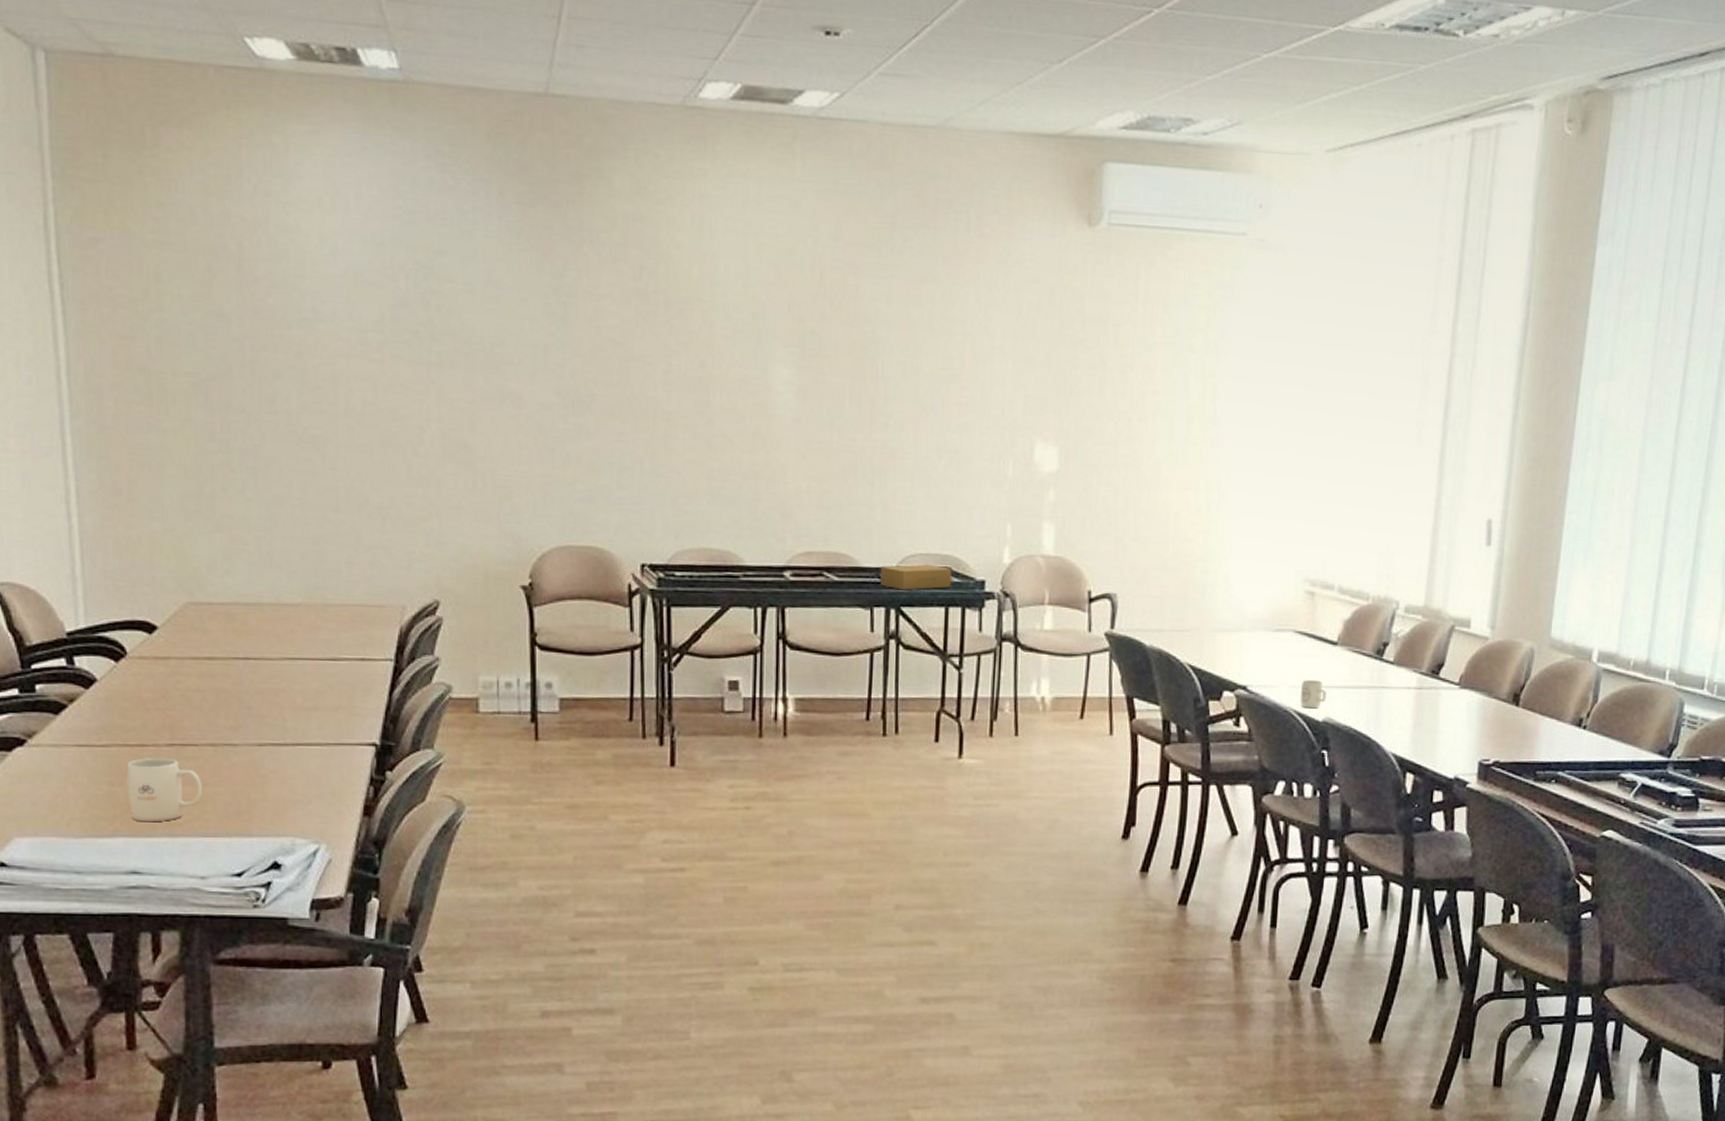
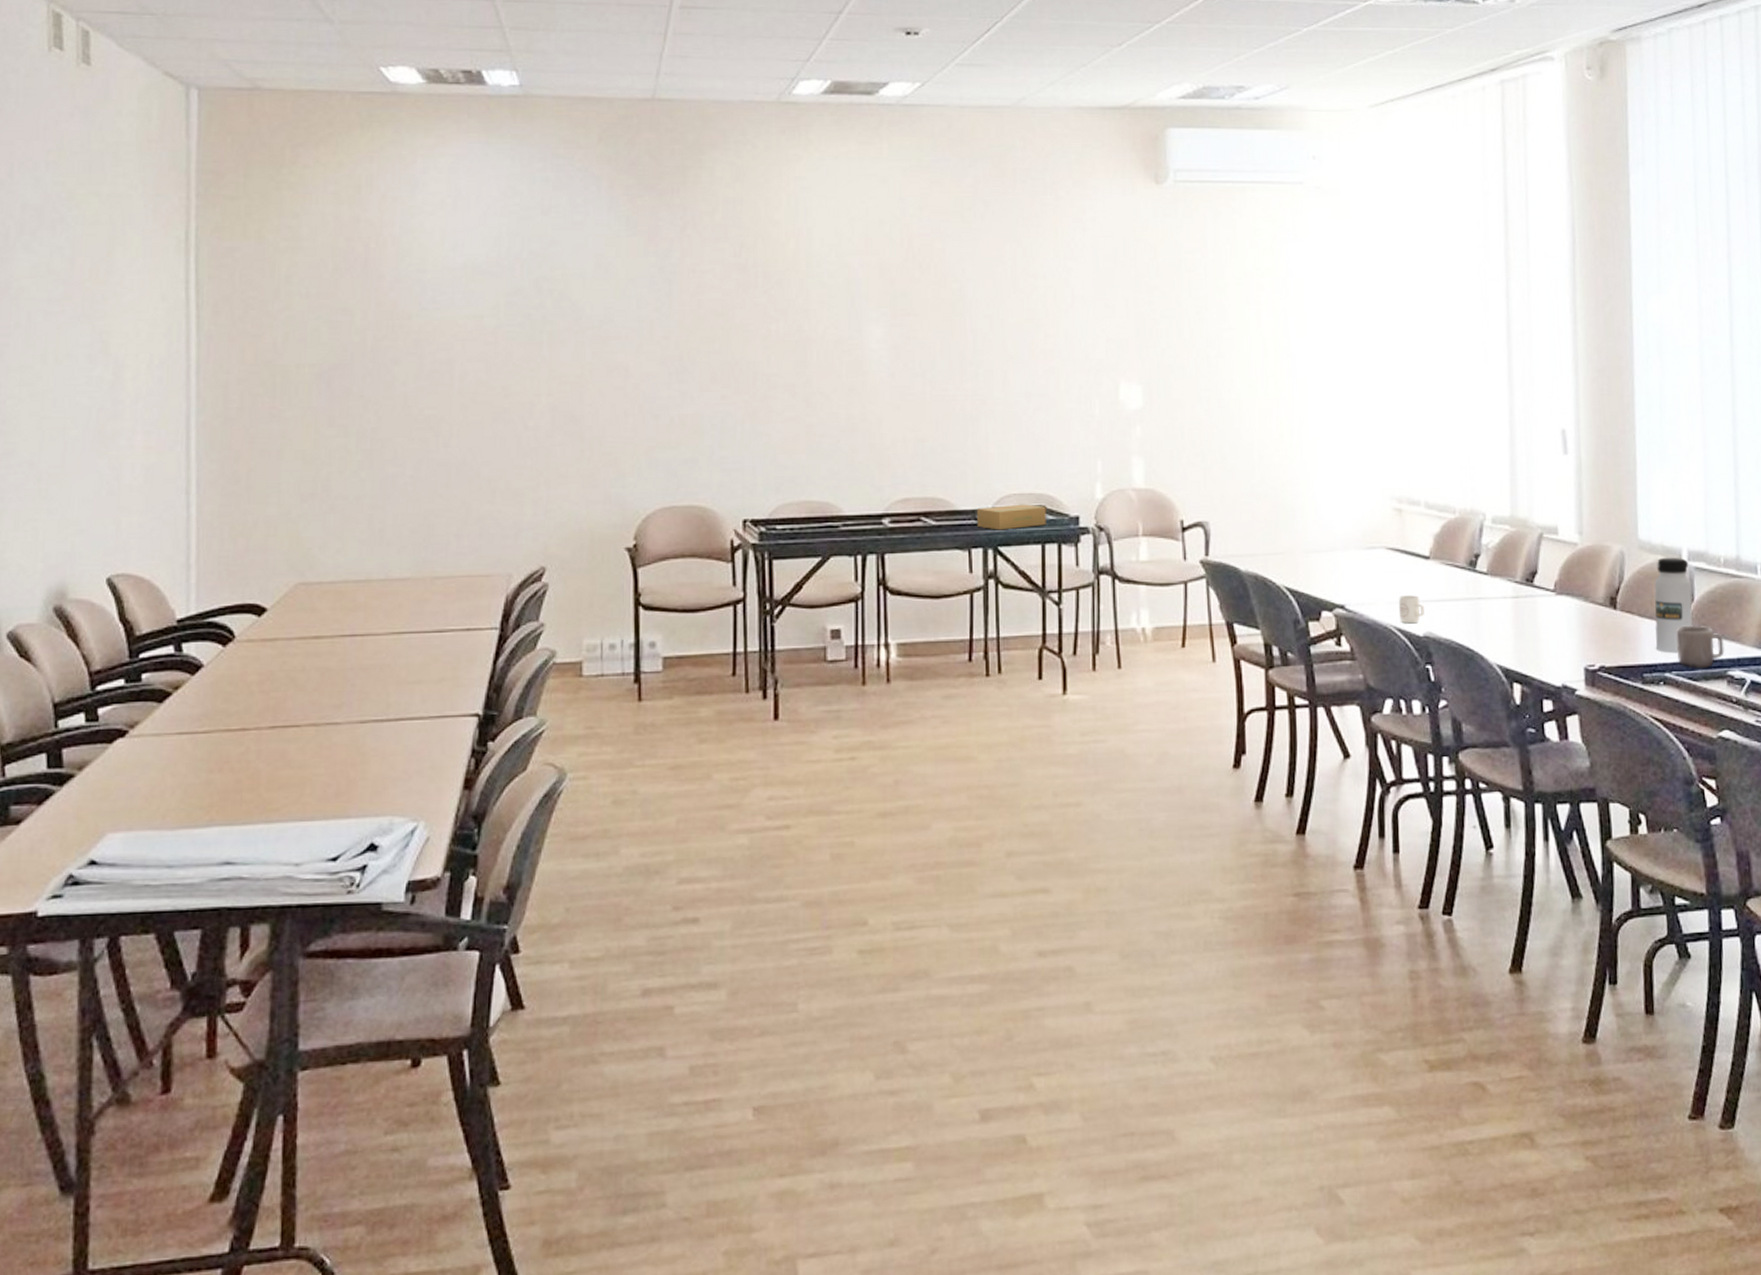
mug: present [127,757,203,823] -> none [225,740,303,809]
water bottle: none [1552,657,1598,753] -> present [1654,557,1693,654]
mug: none [1572,727,1621,769] -> present [1675,626,1724,669]

